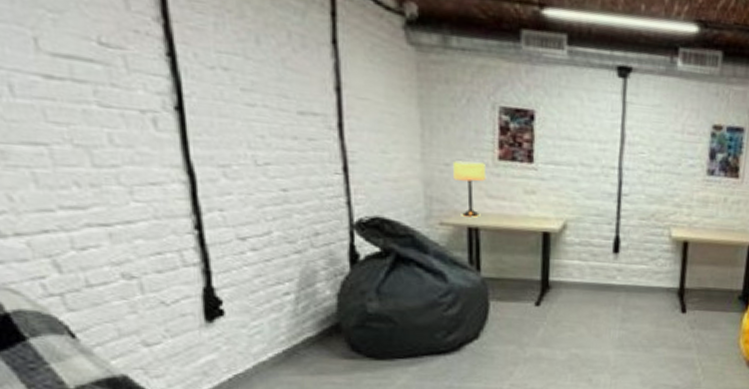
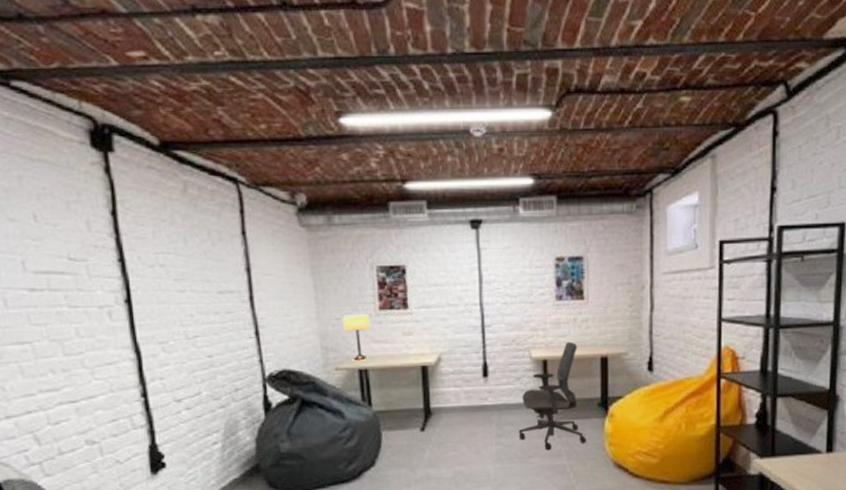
office chair: none [646,224,725,342] -> present [518,341,587,451]

